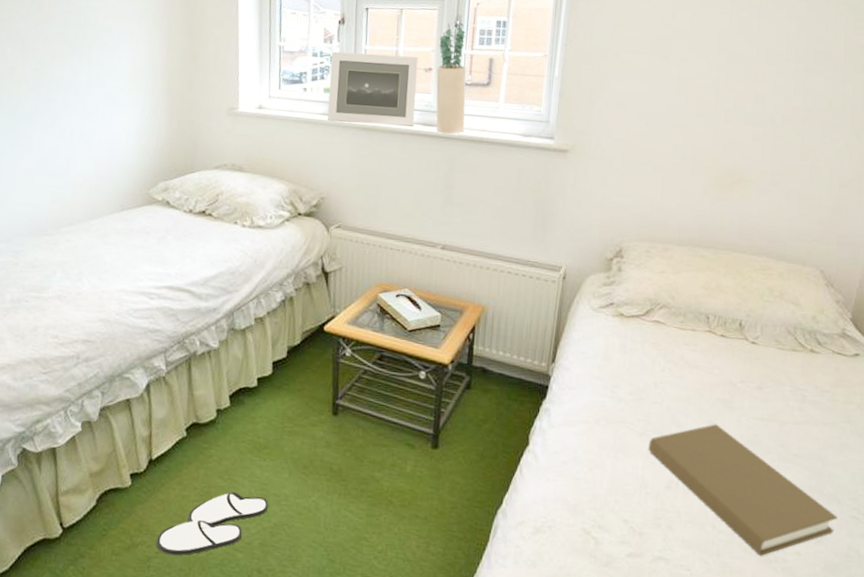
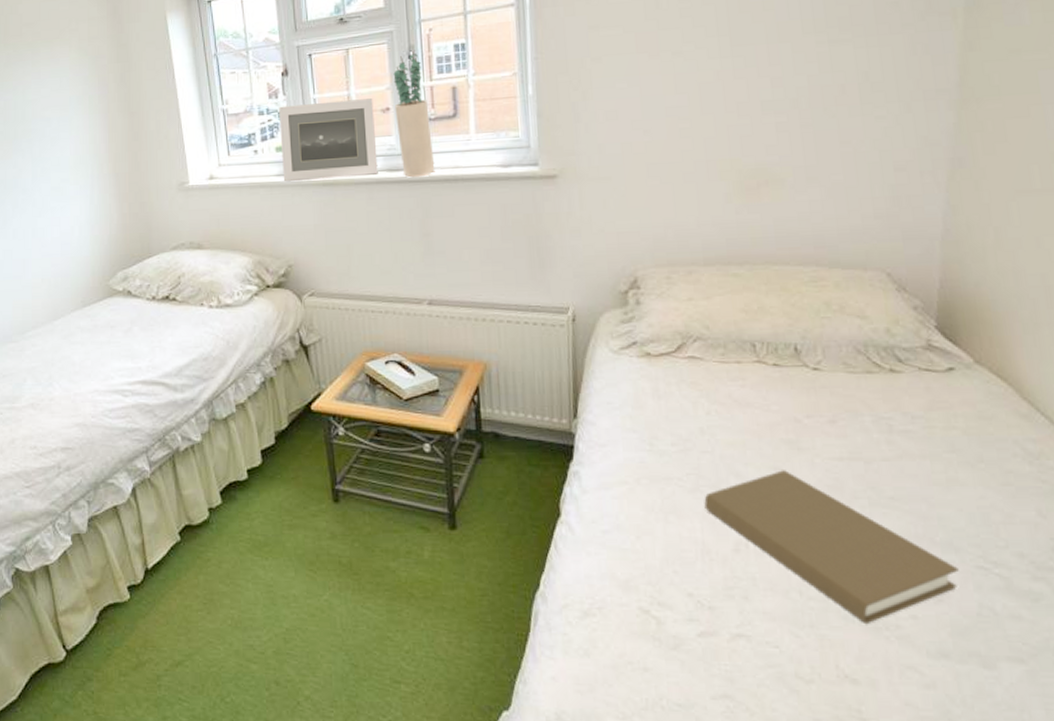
slippers: present [155,492,268,556] -> none [163,597,277,672]

